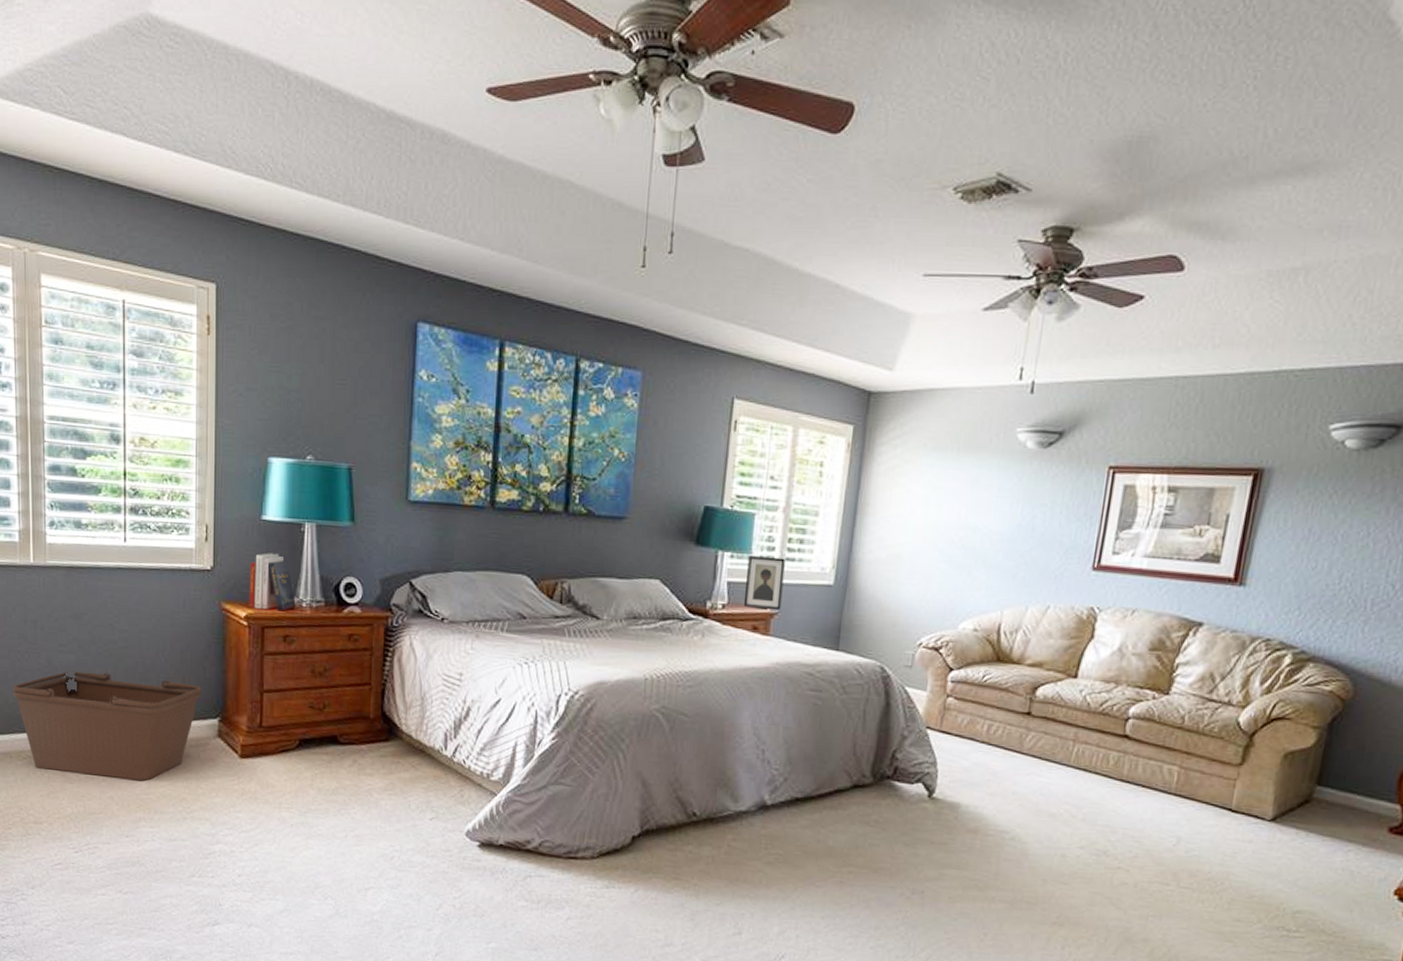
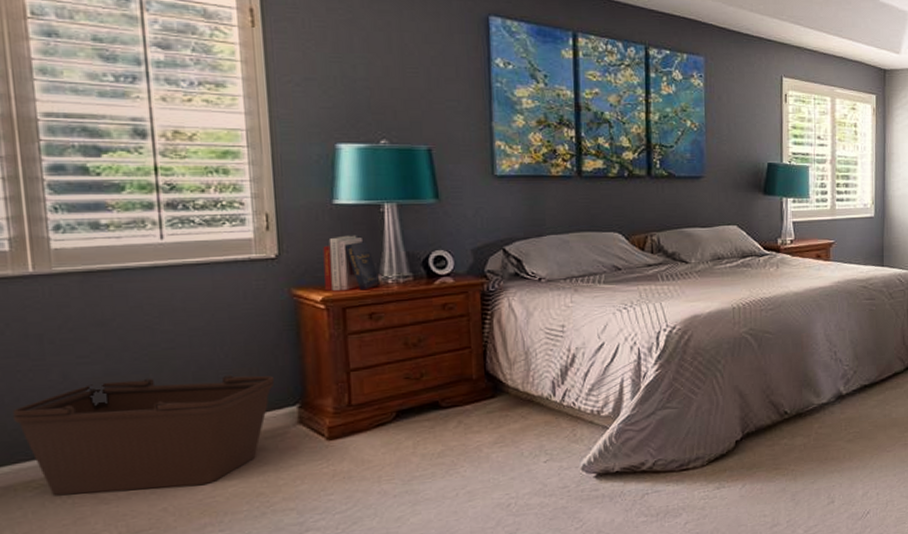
picture frame: present [743,556,786,611] -> none [807,199,837,241]

